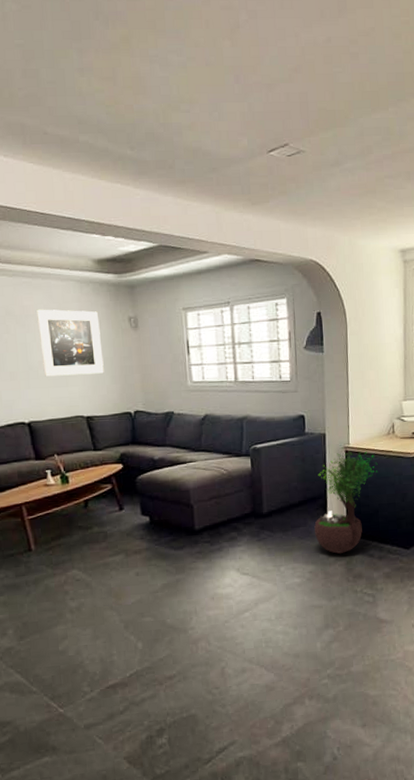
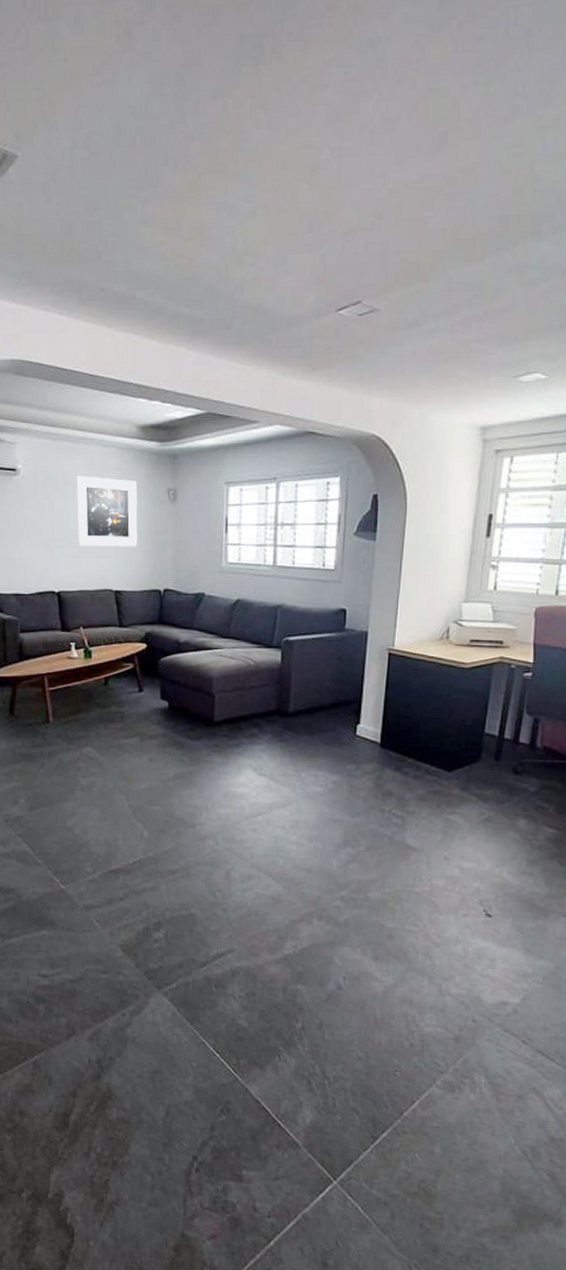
potted tree: present [314,447,378,554] -> none [344,649,425,767]

